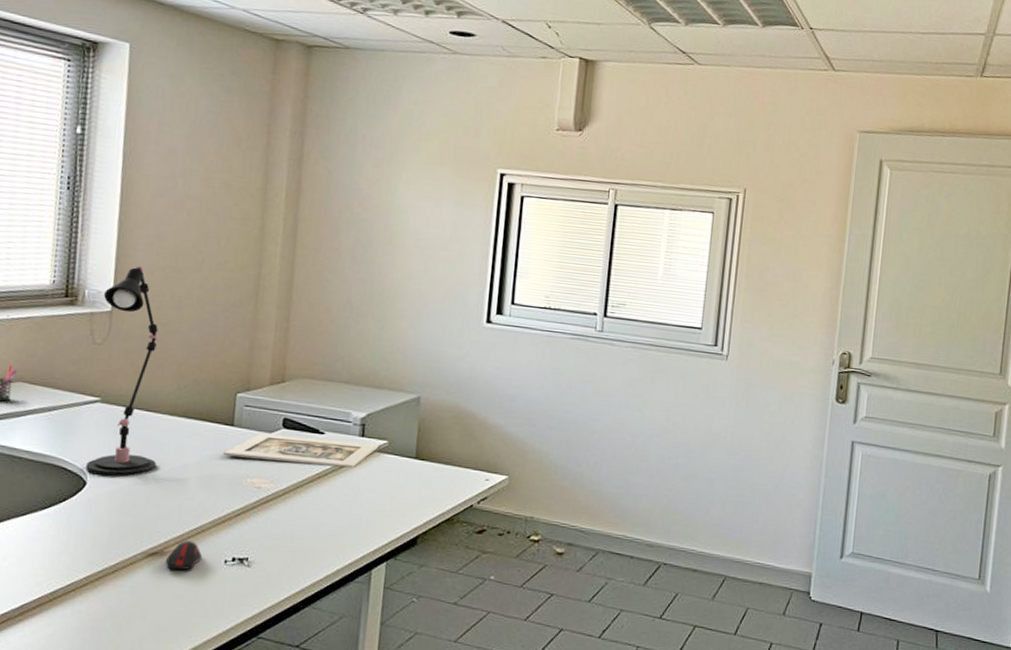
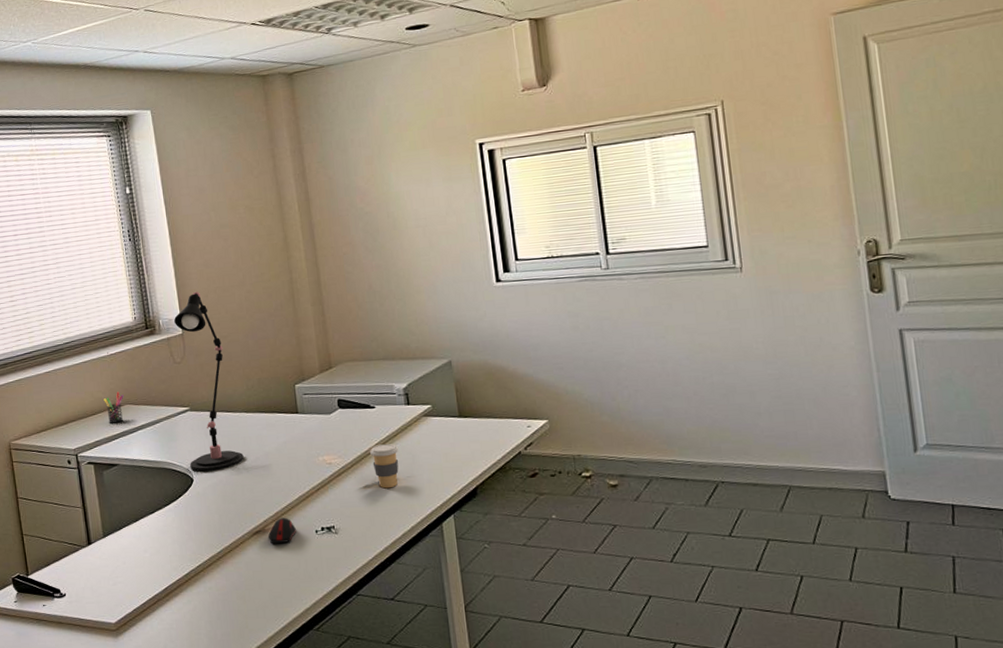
picture frame: present [222,433,379,468] -> none [294,410,425,440]
coffee cup: none [308,475,342,525] -> present [370,444,399,489]

